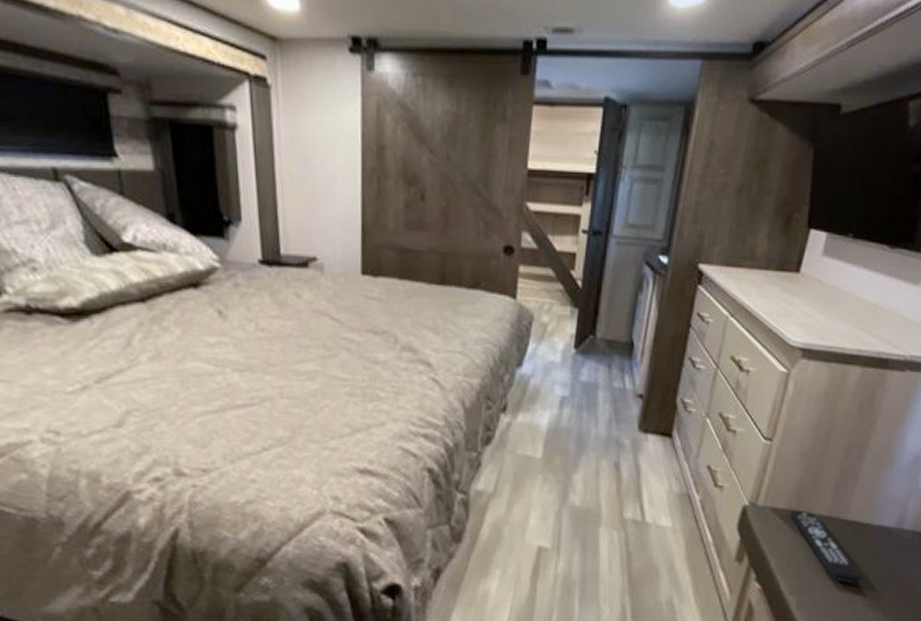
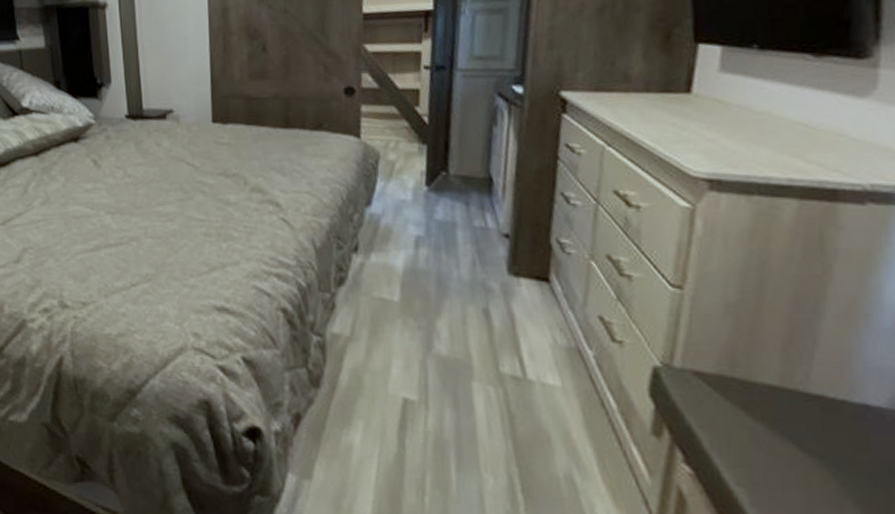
remote control: present [790,510,862,584] -> none [720,376,847,481]

